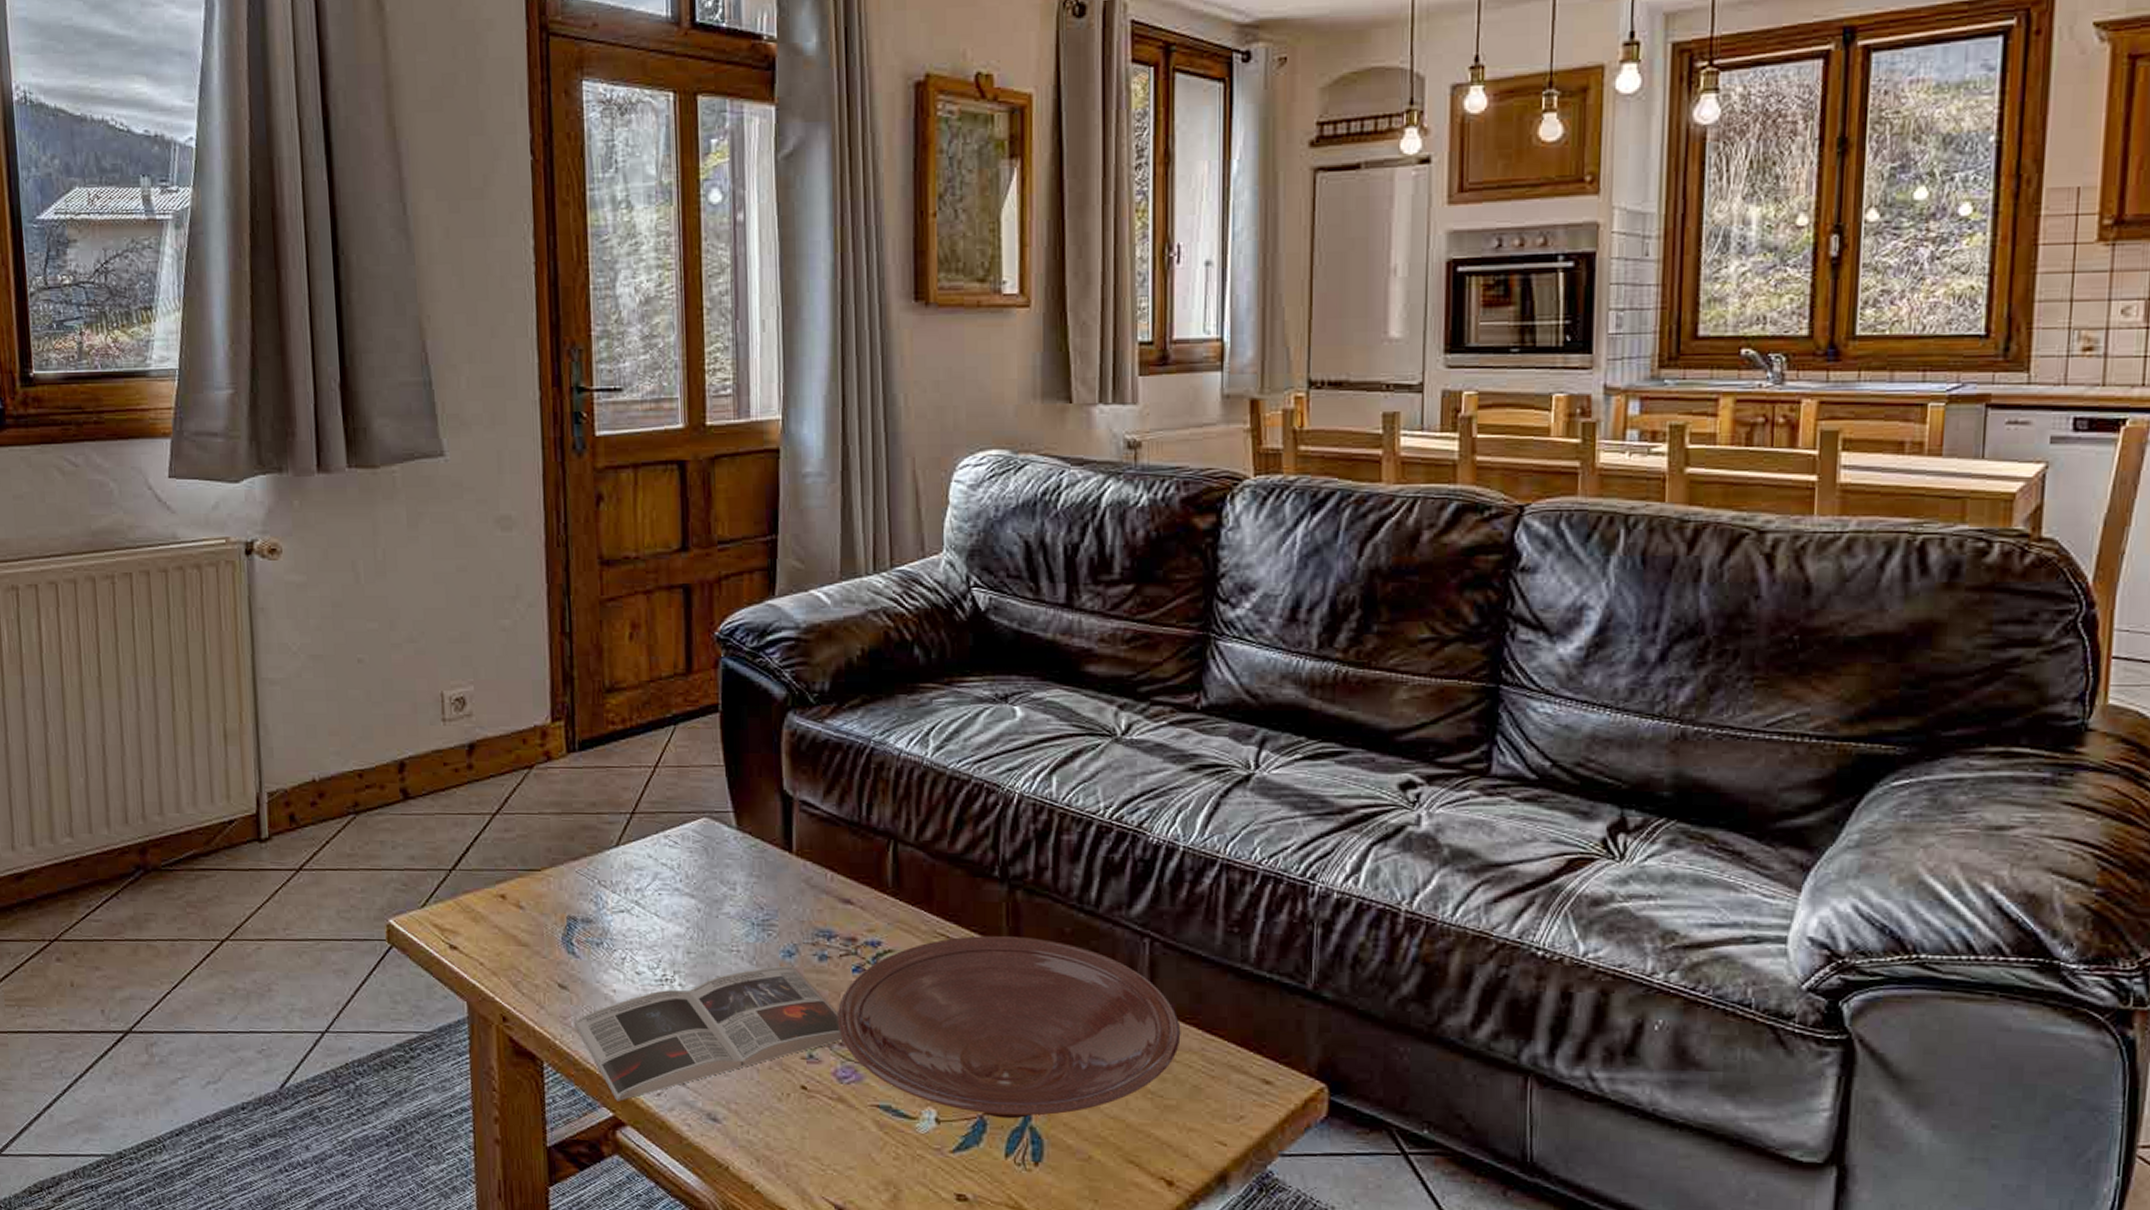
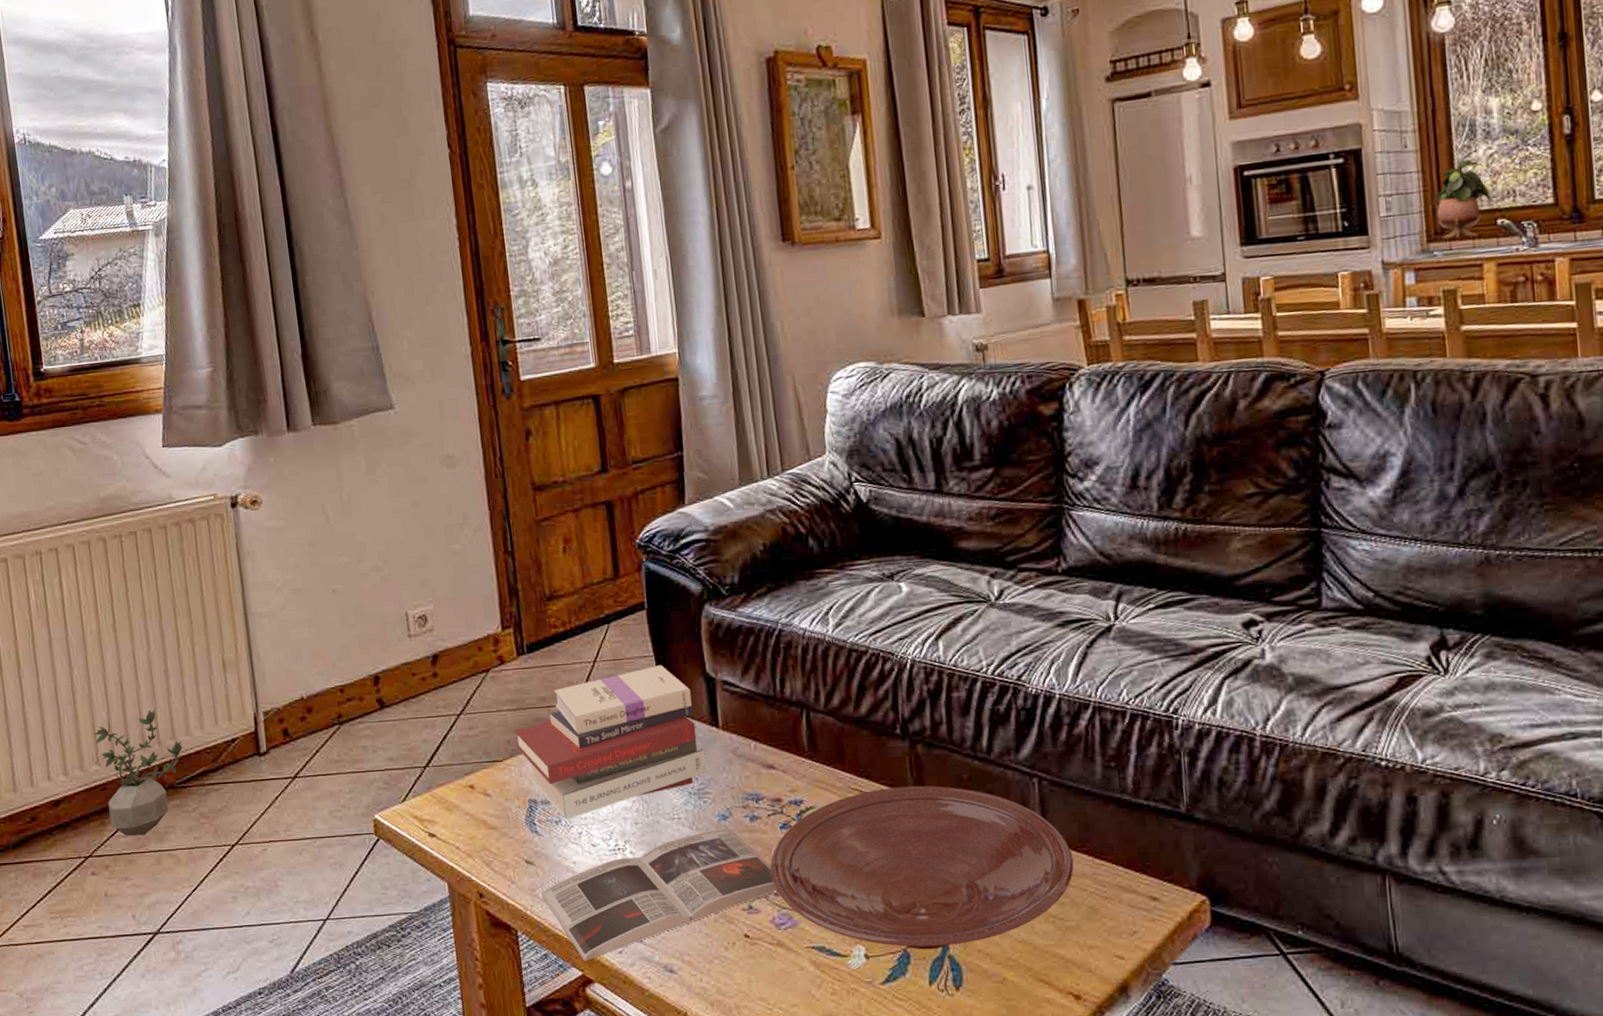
potted plant: none [68,780,171,922] -> present [94,710,182,836]
books: none [557,777,775,942] -> present [514,665,707,820]
potted plant: none [1673,276,1738,366] -> present [1435,159,1492,239]

